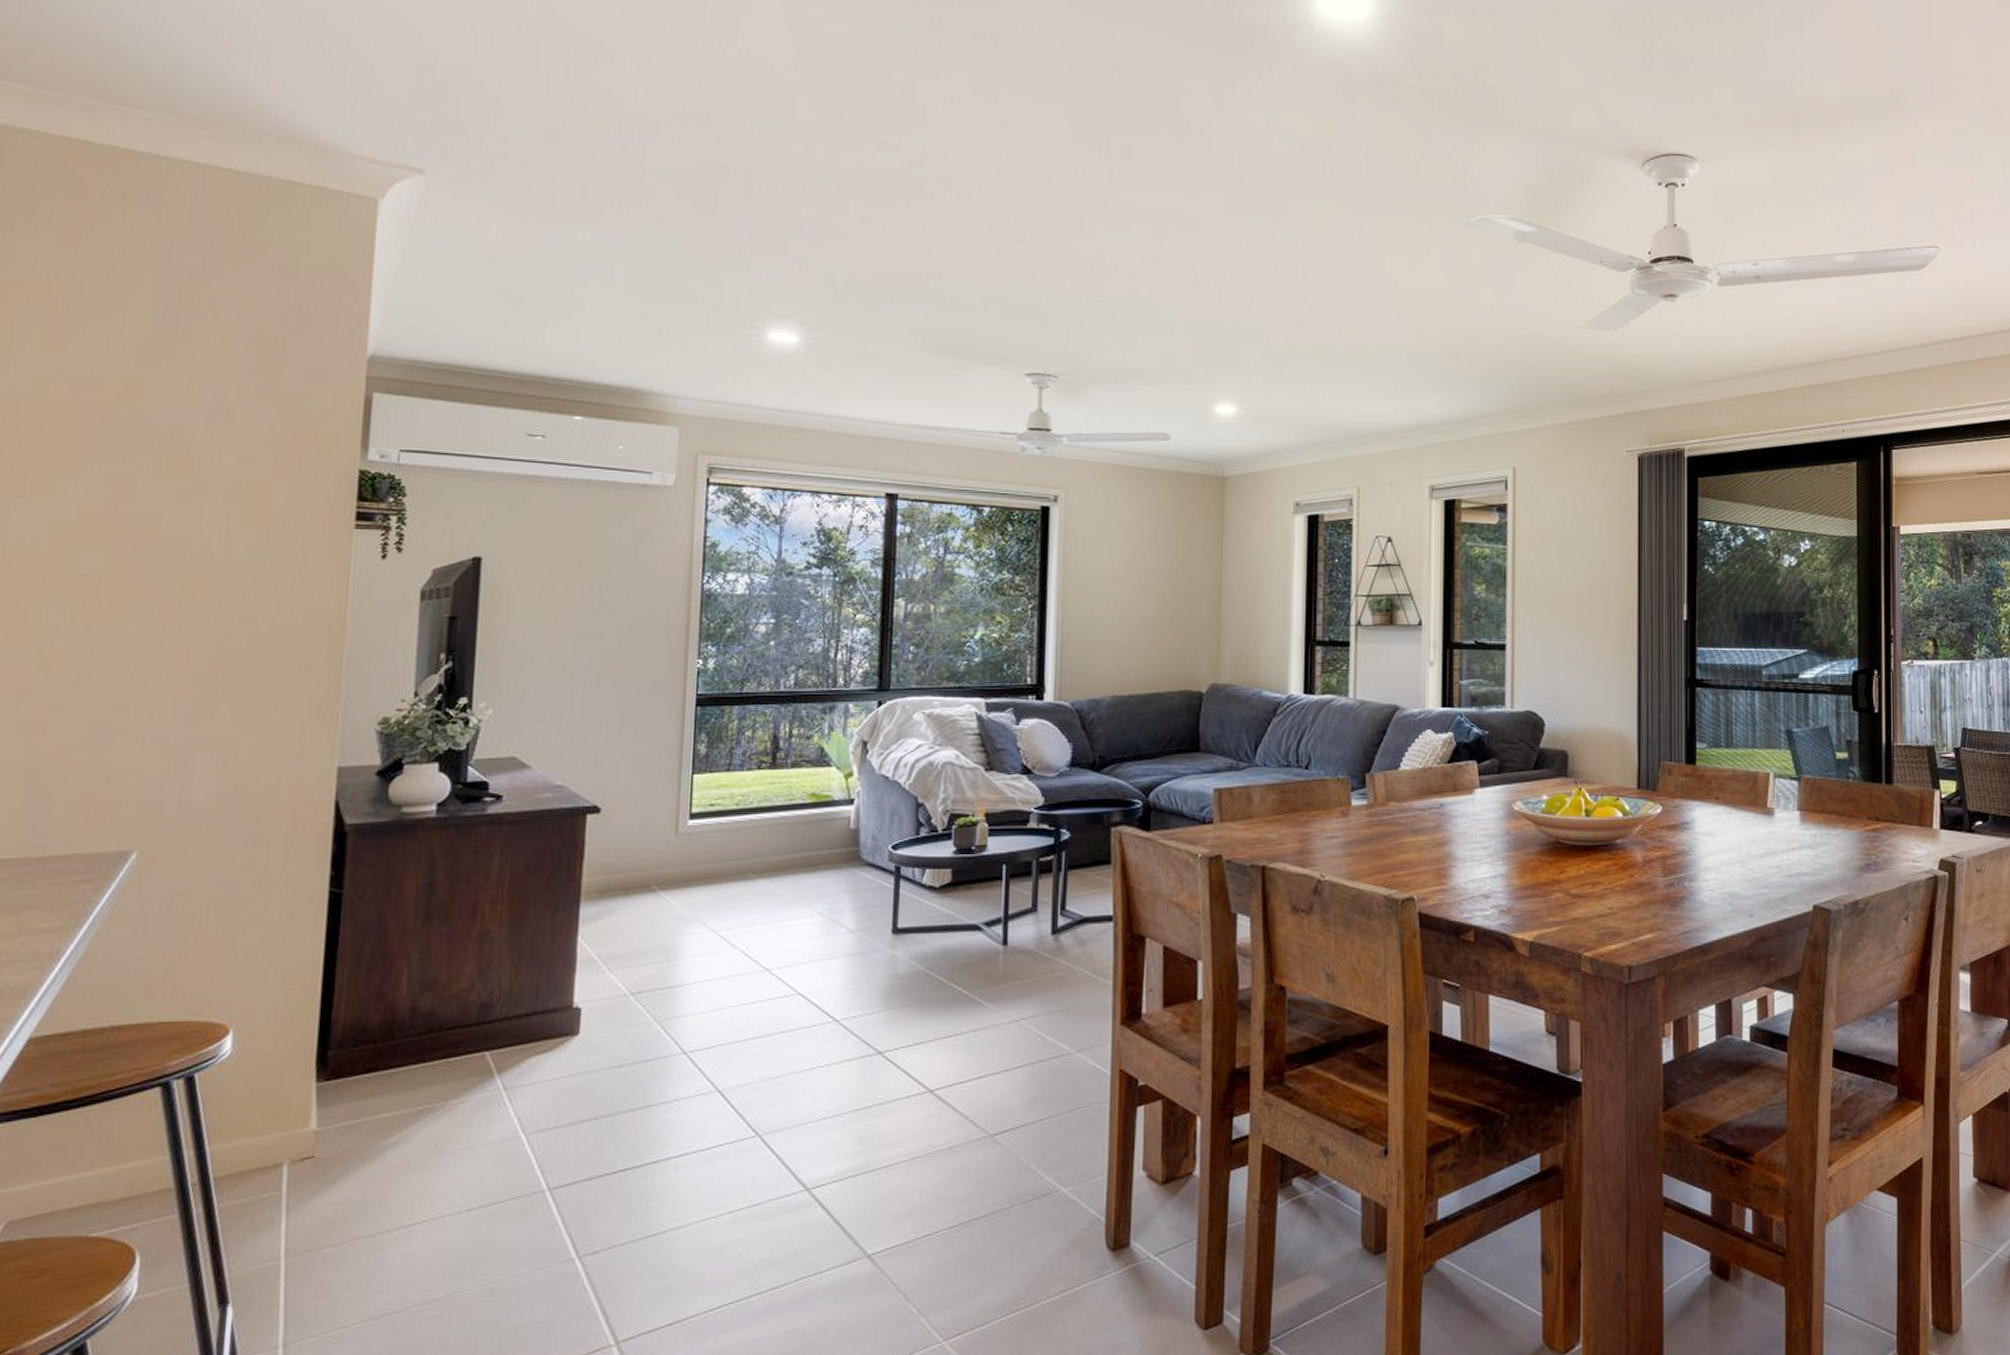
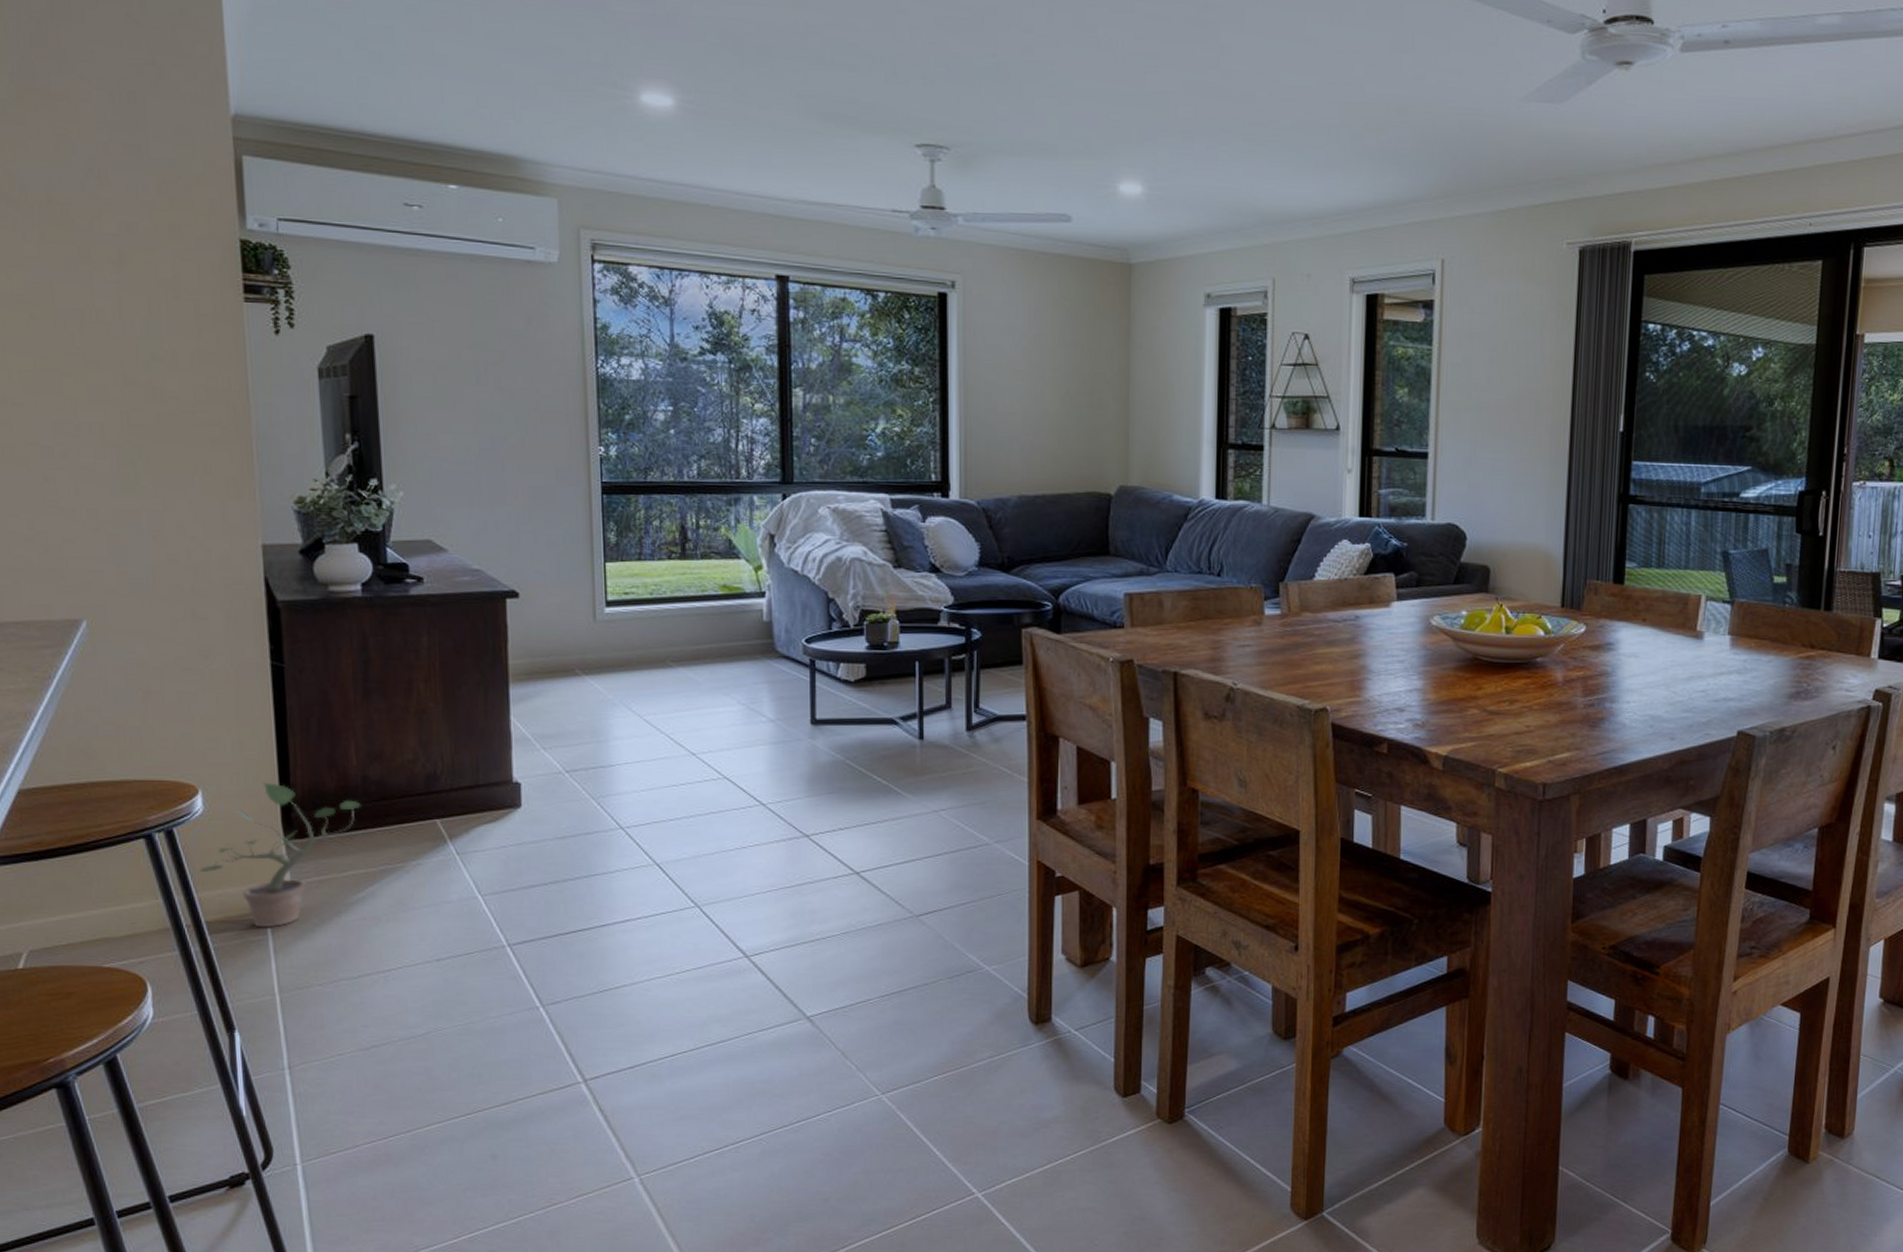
potted plant: none [217,1019,406,1183] -> present [199,782,362,928]

